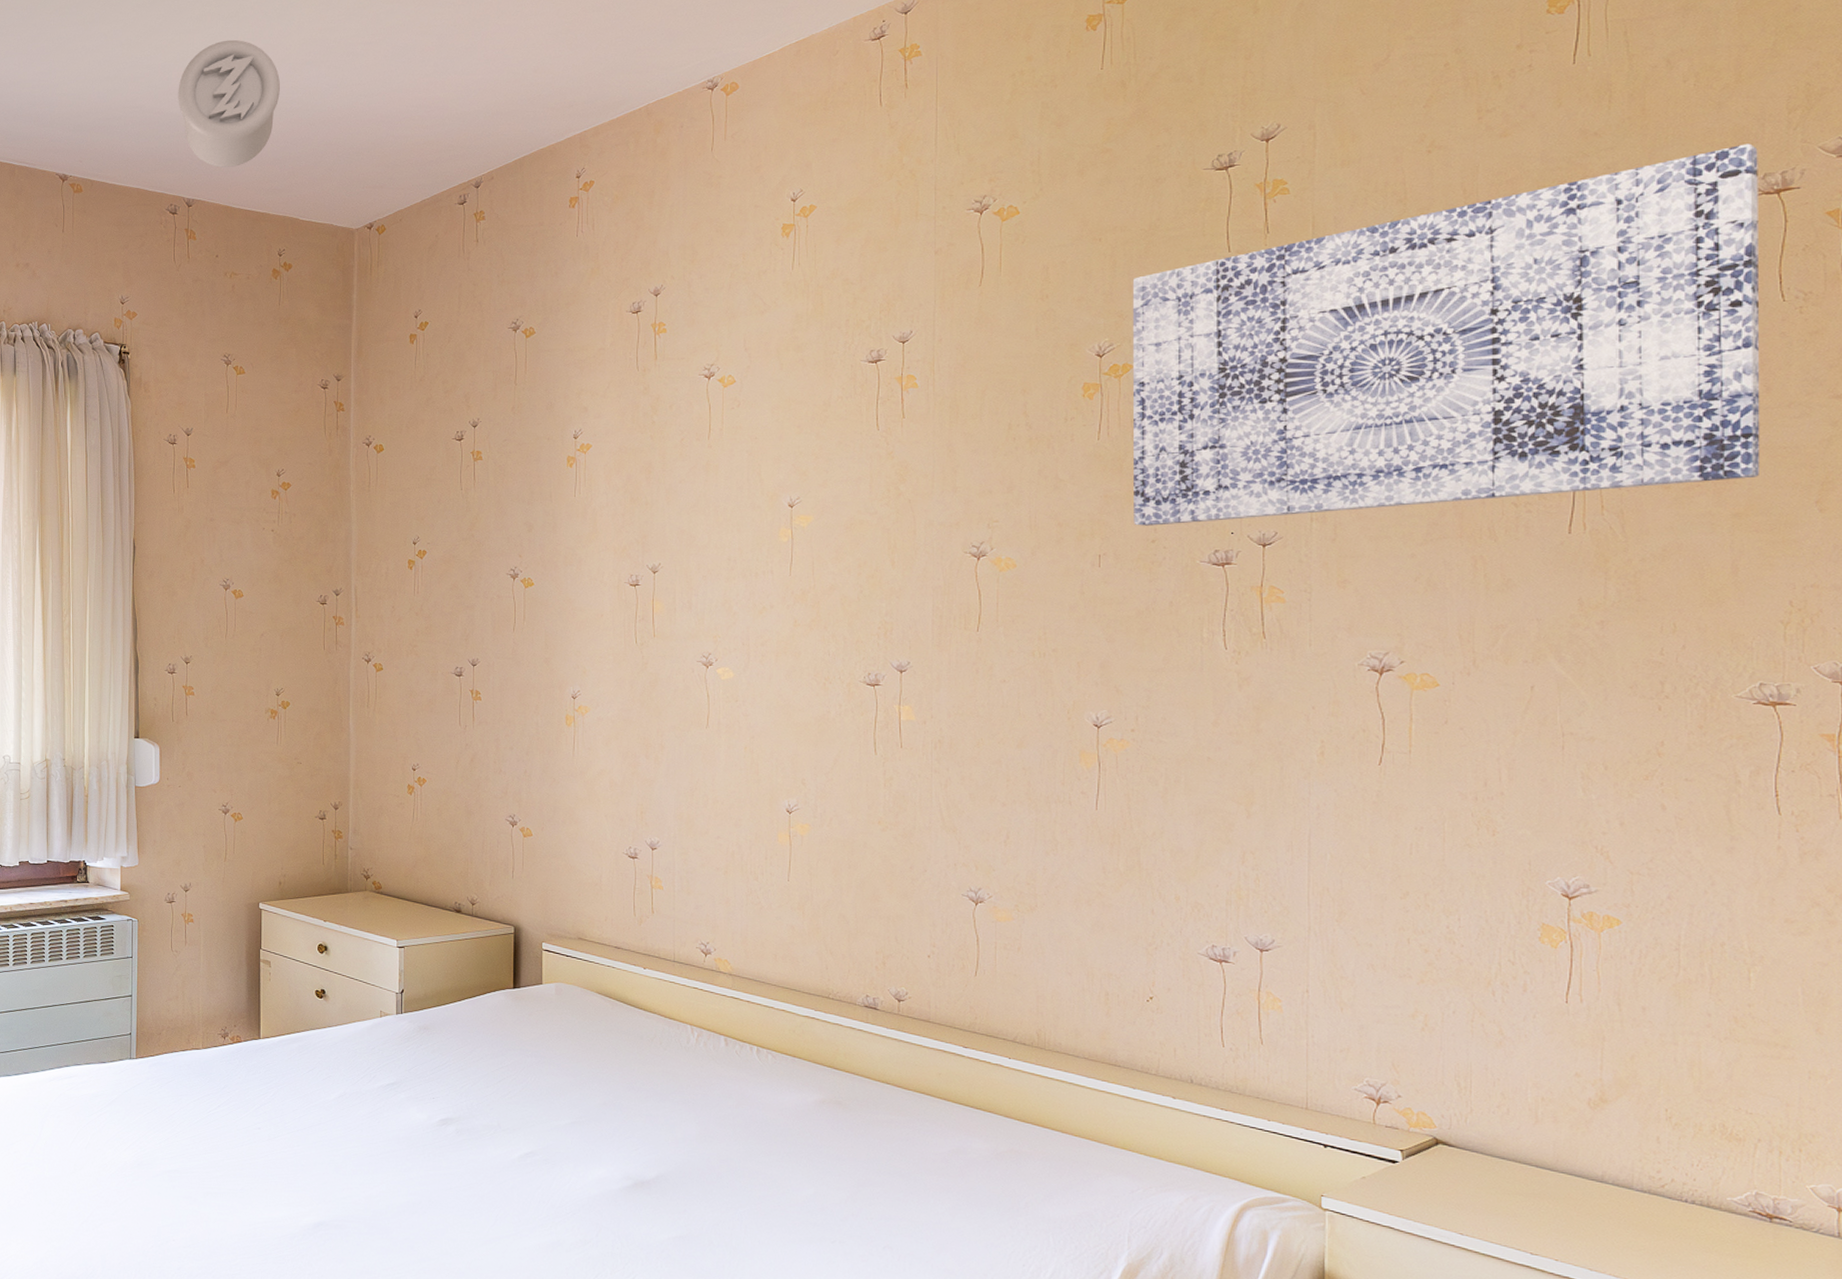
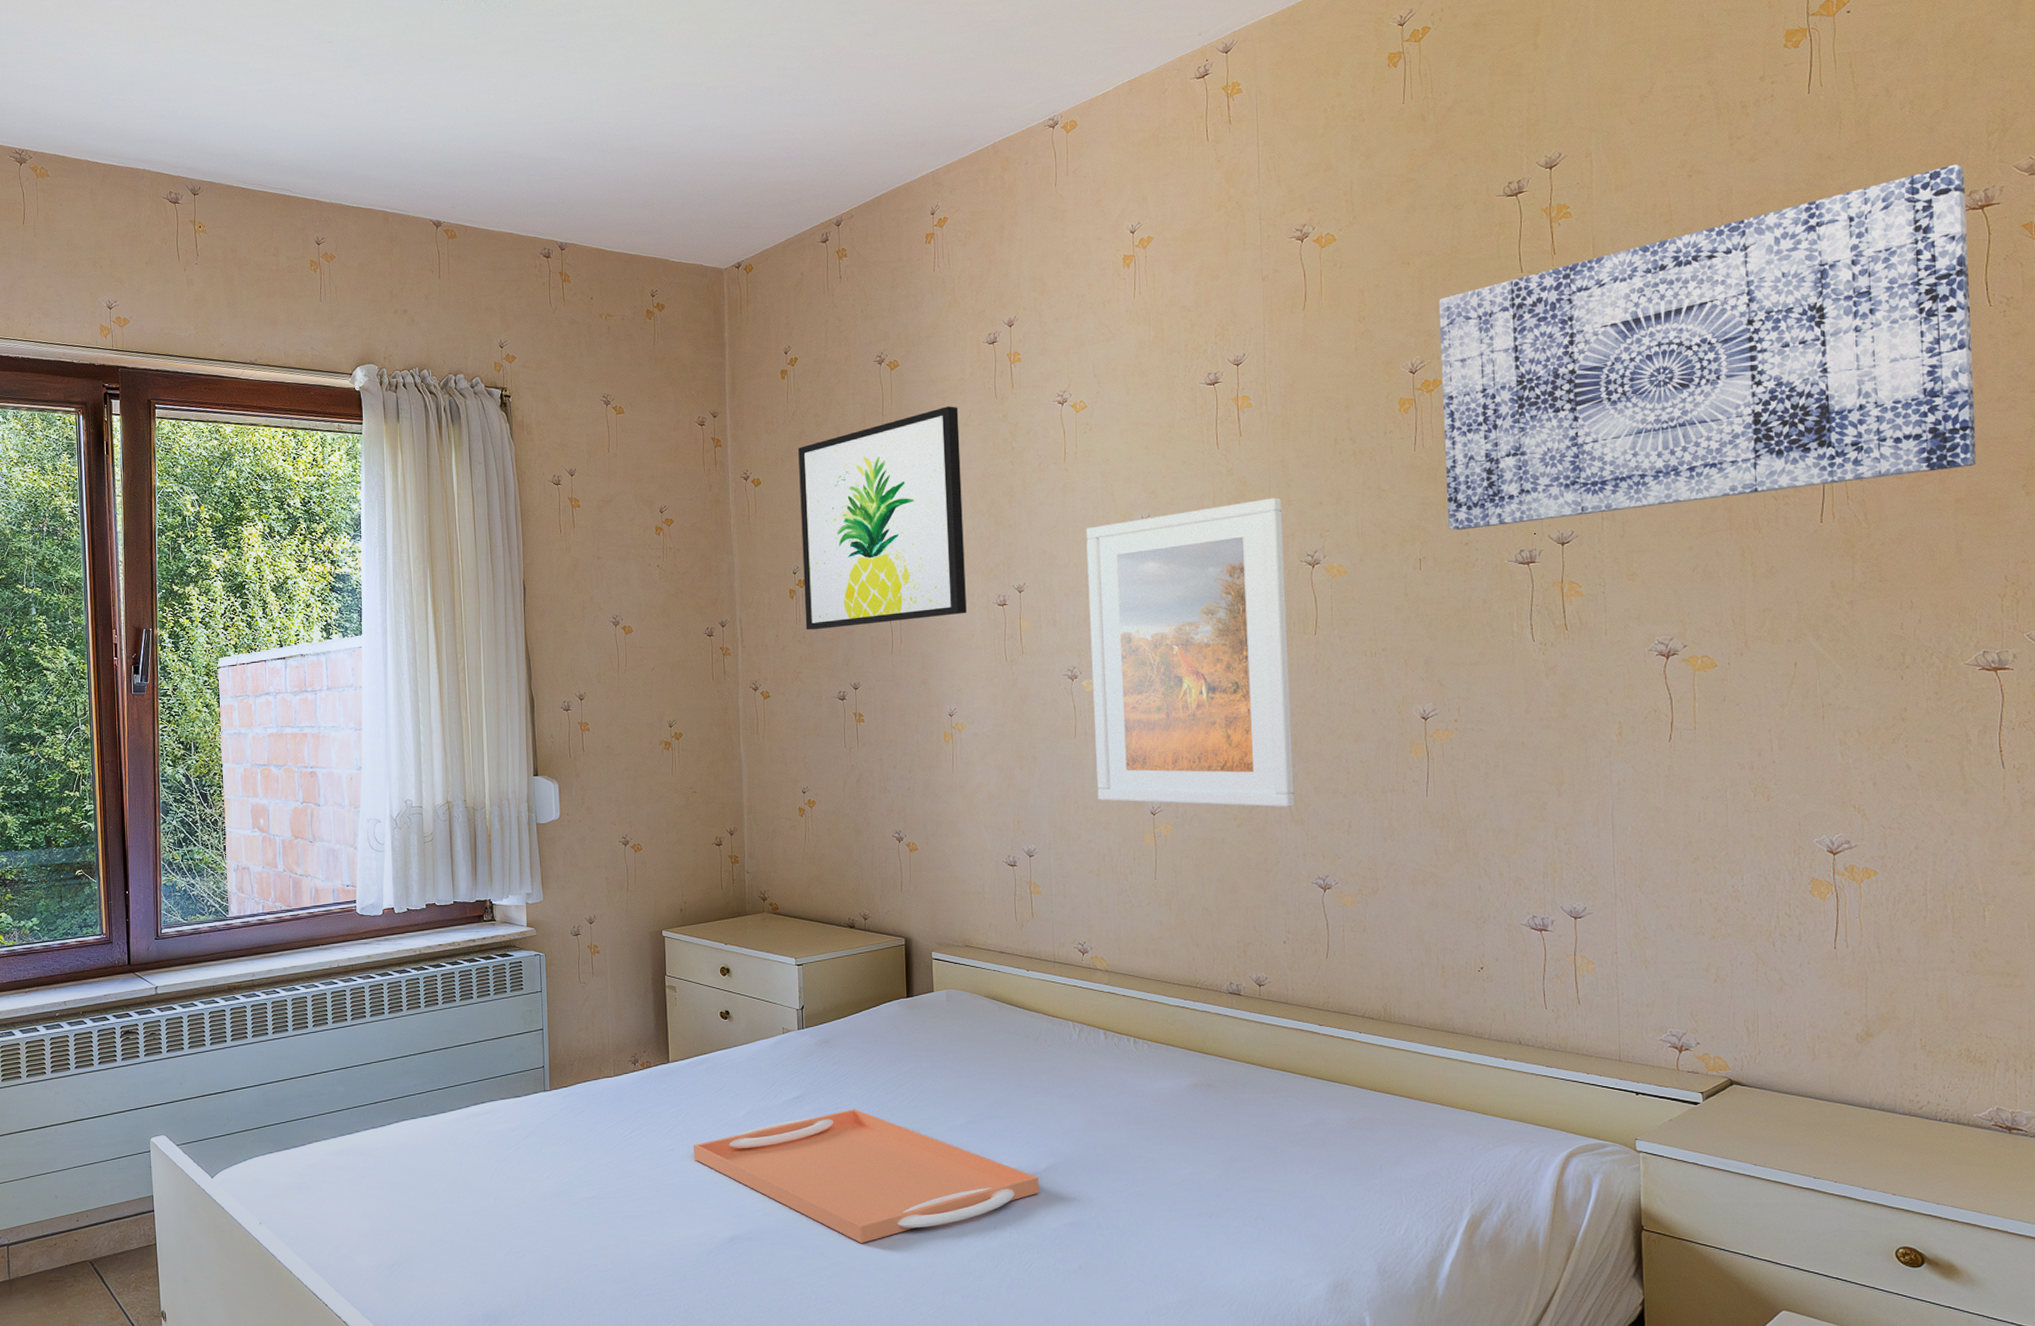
ceiling light: present [178,39,280,168] -> none [546,84,645,212]
serving tray: none [281,1100,647,1241] -> present [693,1109,1039,1244]
wall art: none [424,376,596,603] -> present [798,406,967,630]
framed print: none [728,484,947,813] -> present [1086,498,1294,808]

